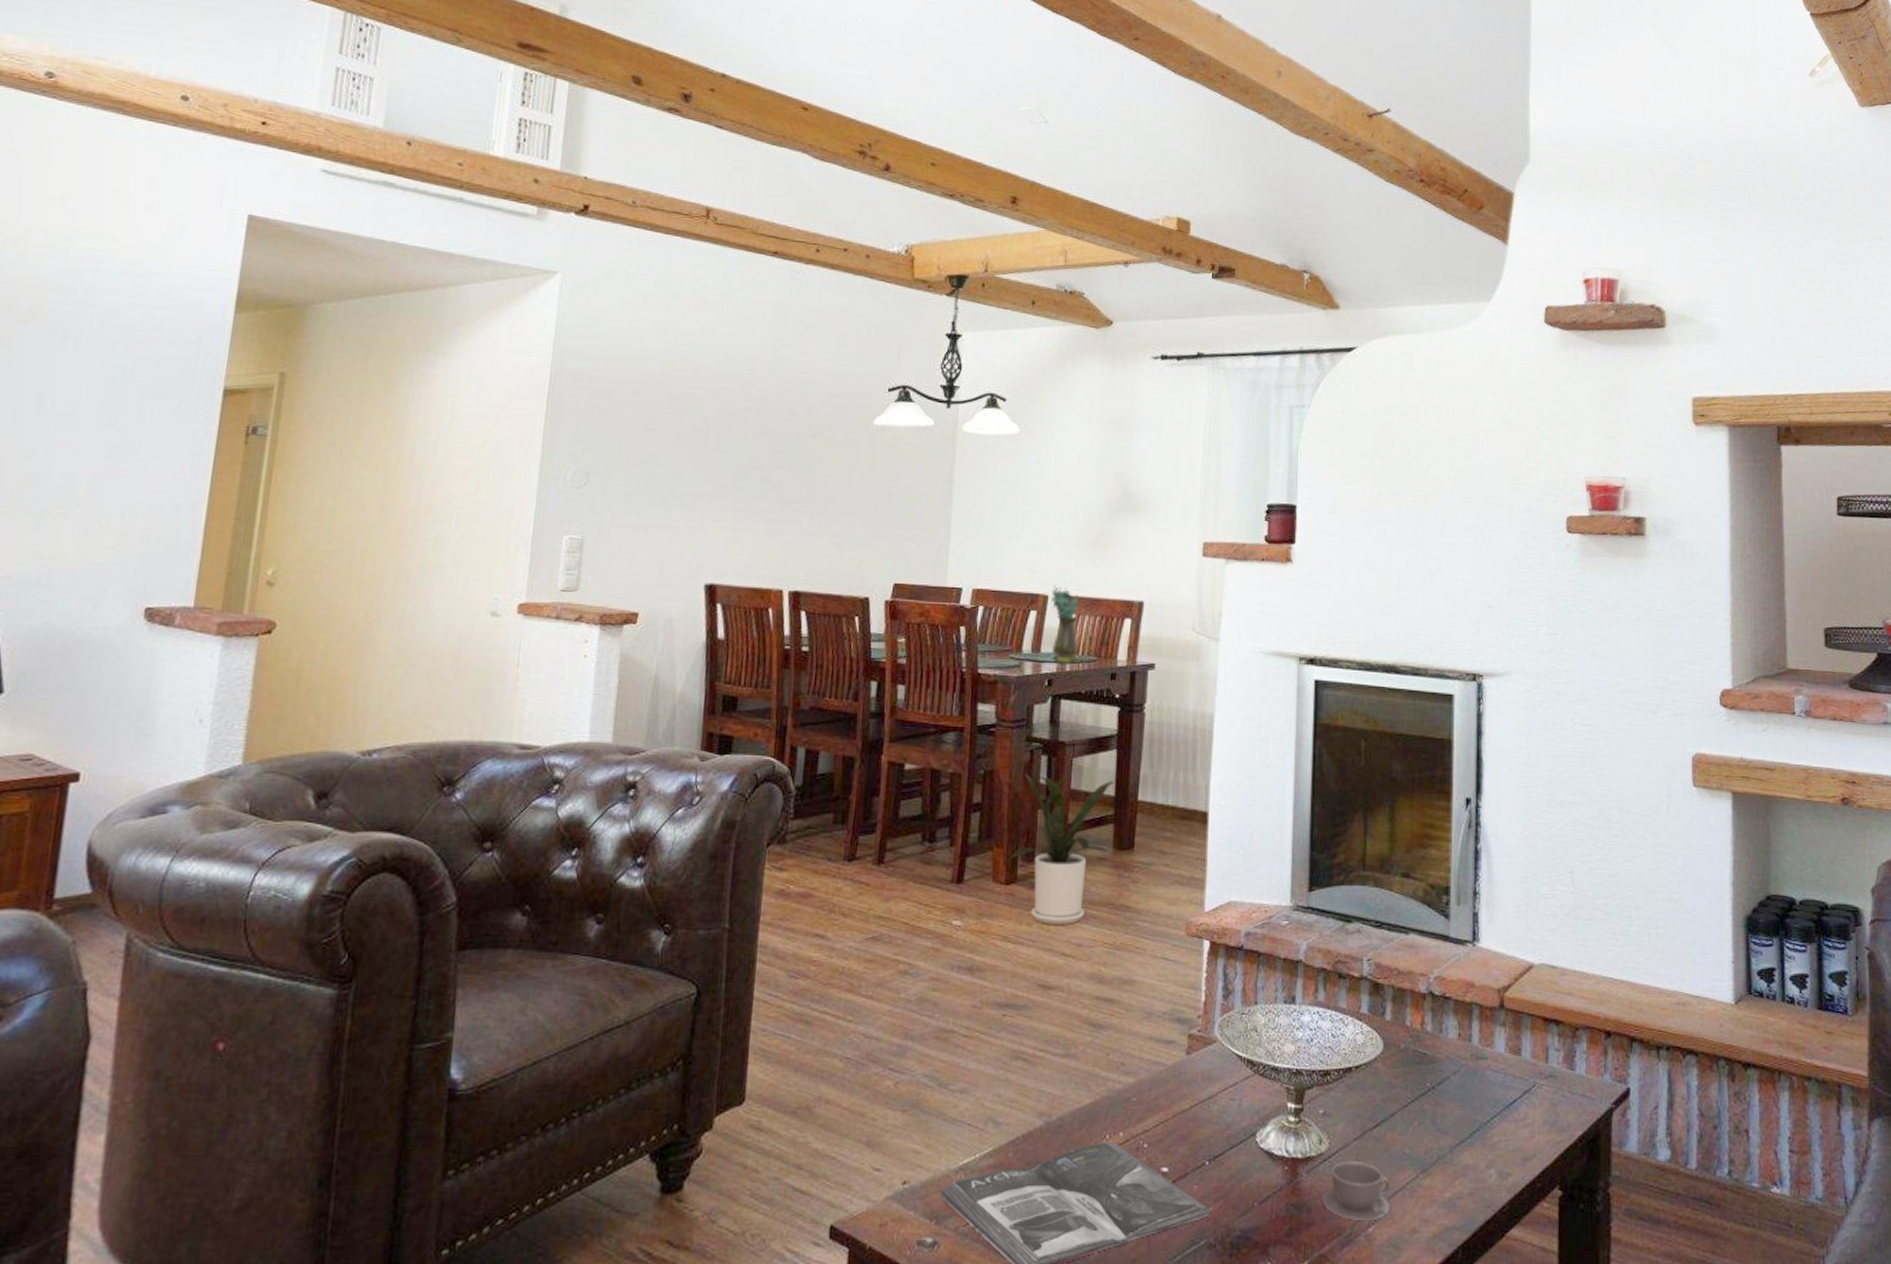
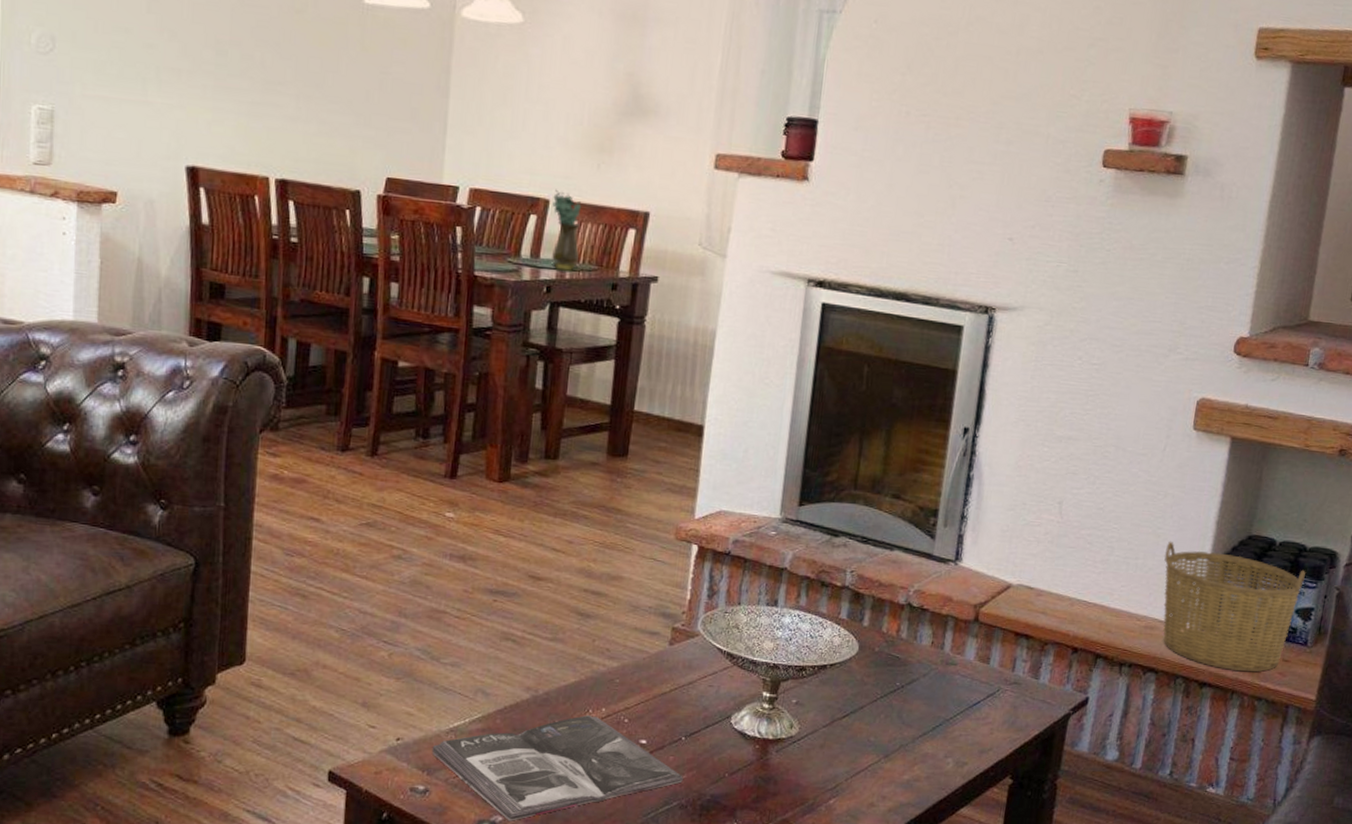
house plant: present [1009,769,1115,924] -> none [503,376,612,523]
teacup: present [1321,1160,1391,1220] -> none [788,743,854,794]
basket: none [1684,906,1832,1048] -> present [1163,541,1306,672]

